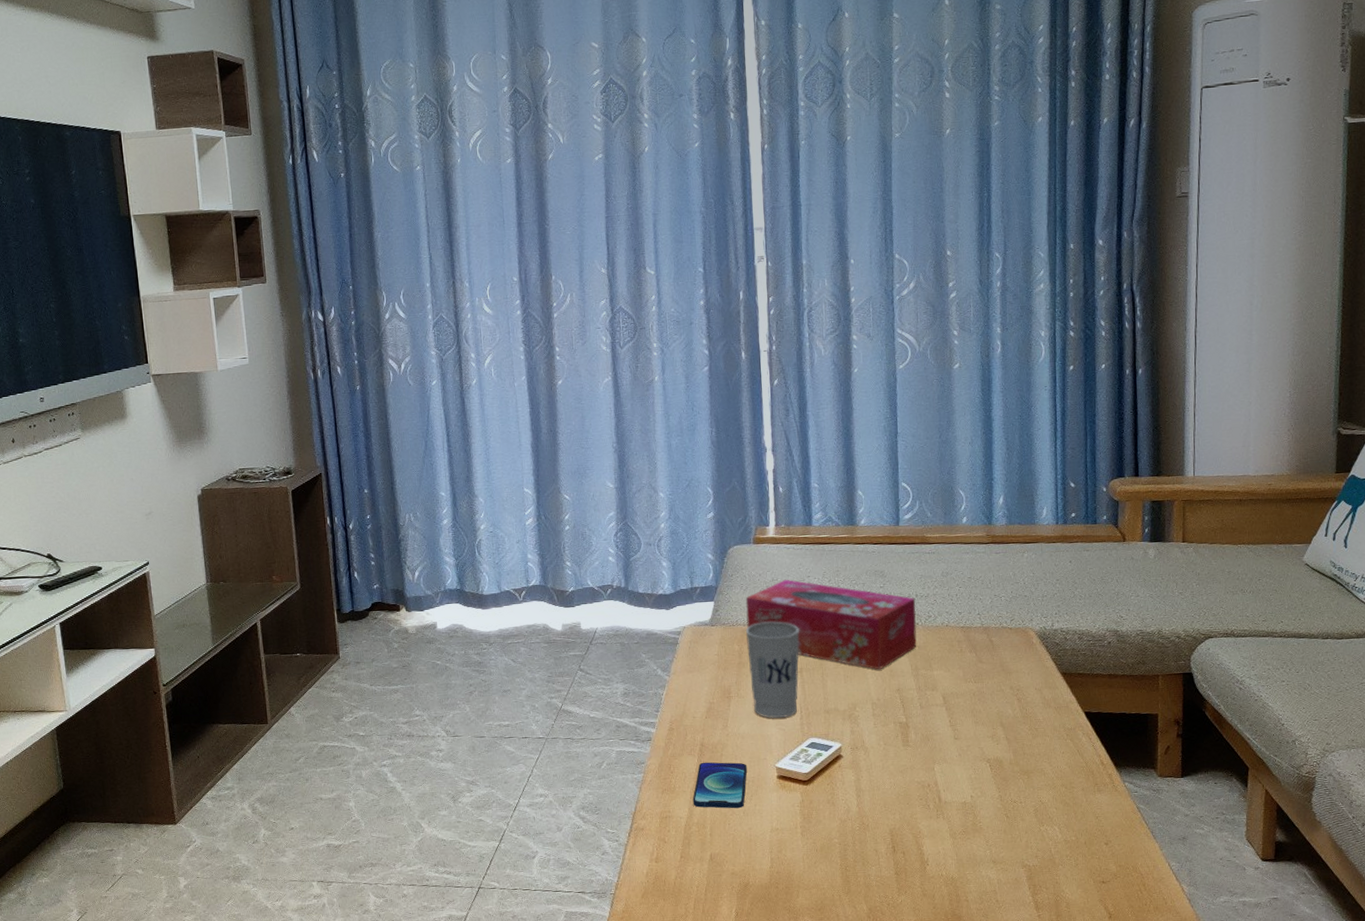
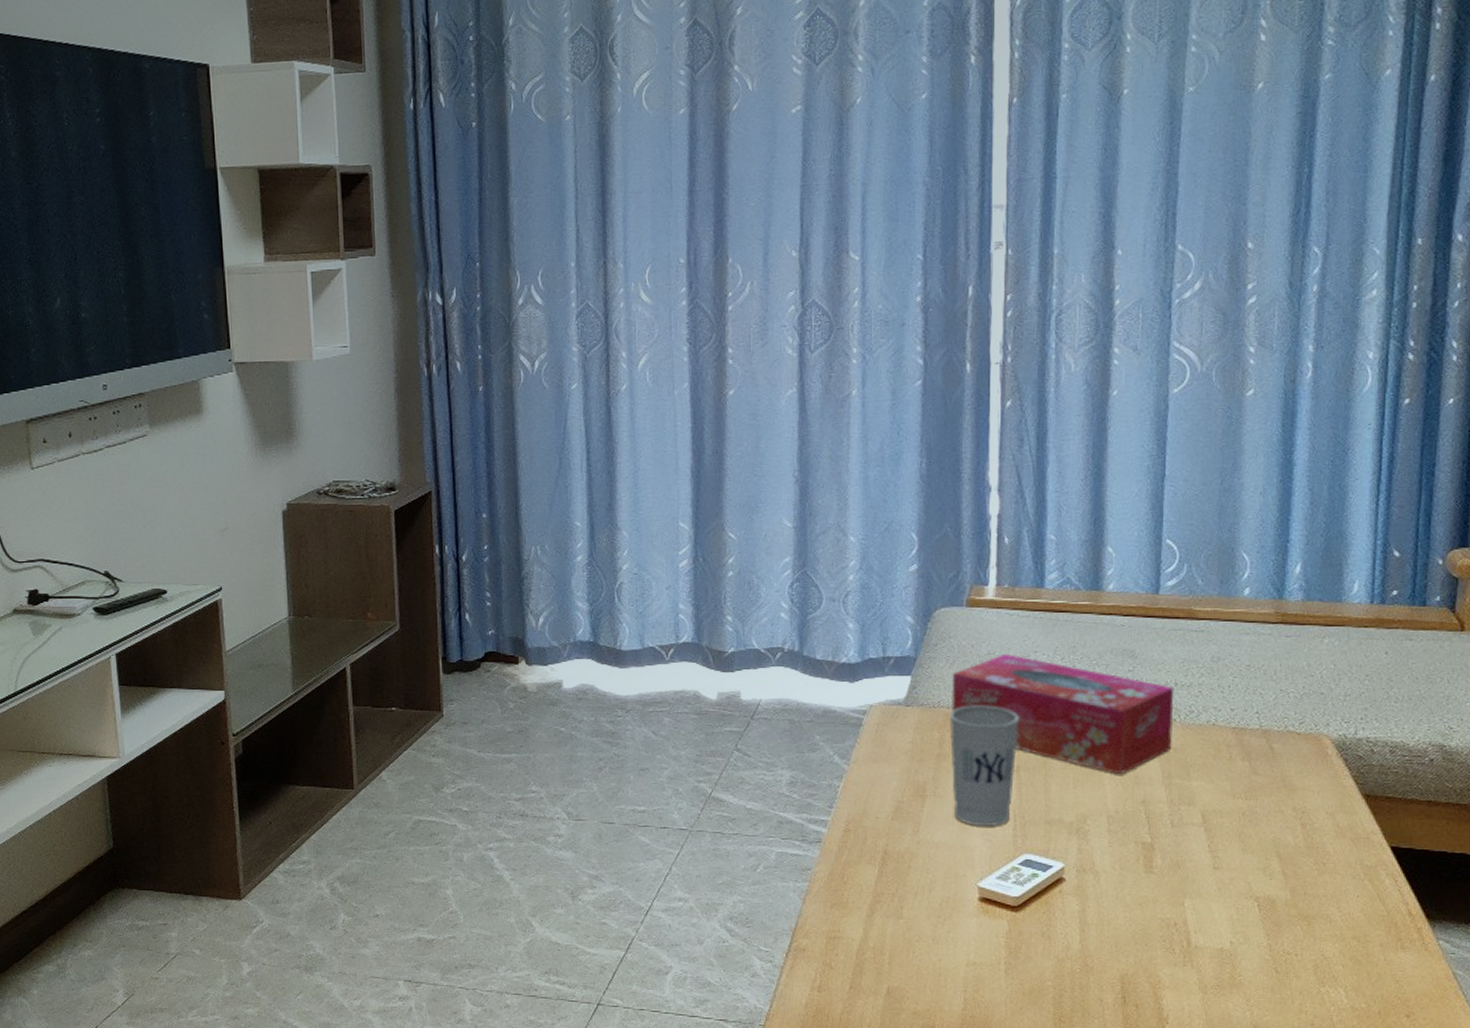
smartphone: present [693,762,748,809] -> none [869,874,941,934]

